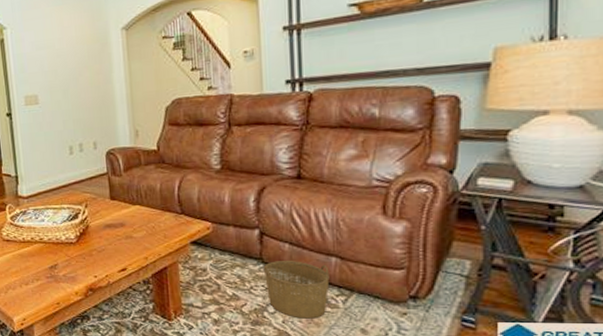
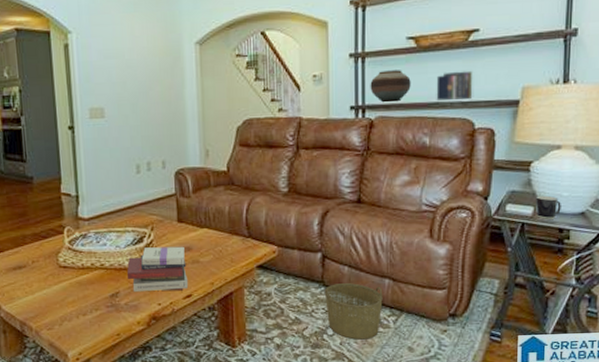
books: none [64,222,123,265] -> present [126,246,189,291]
vase: none [307,39,355,75] -> present [370,70,411,103]
books: none [385,35,429,68] -> present [436,71,472,100]
mug: none [515,167,551,194] -> present [535,195,561,220]

